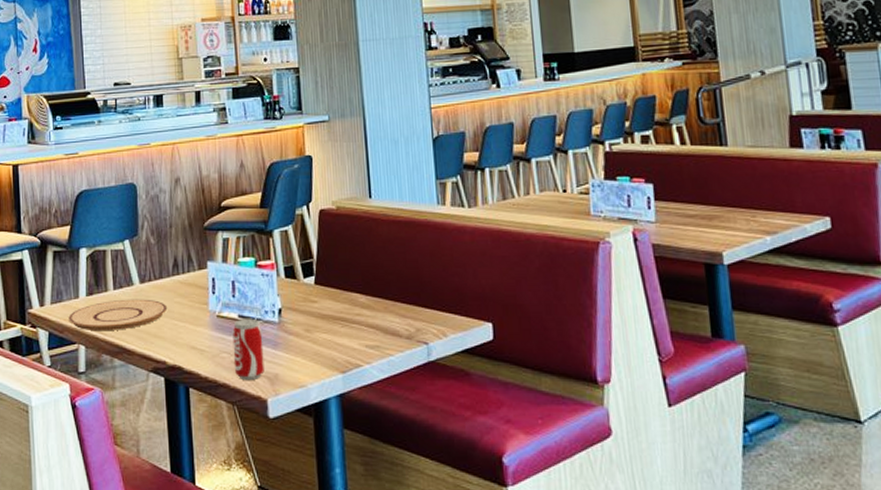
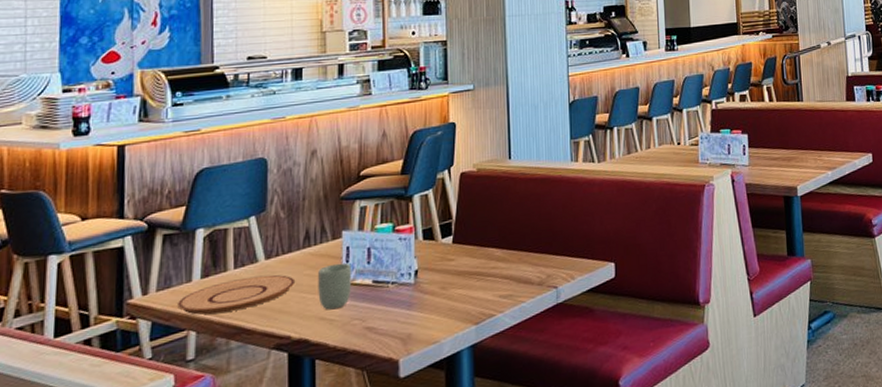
cup: none [186,294,218,340] -> present [317,262,351,310]
beverage can: present [232,318,265,381] -> none [365,282,397,344]

